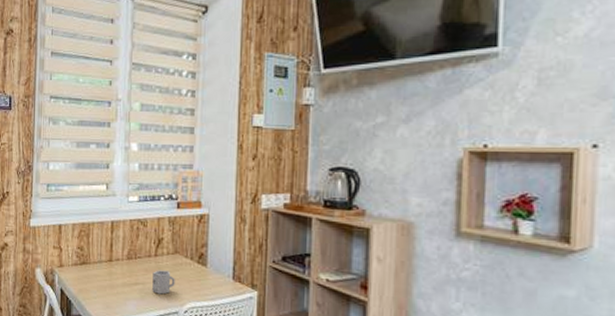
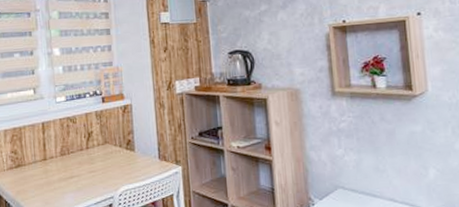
cup: present [152,270,175,295] -> none [86,160,108,183]

